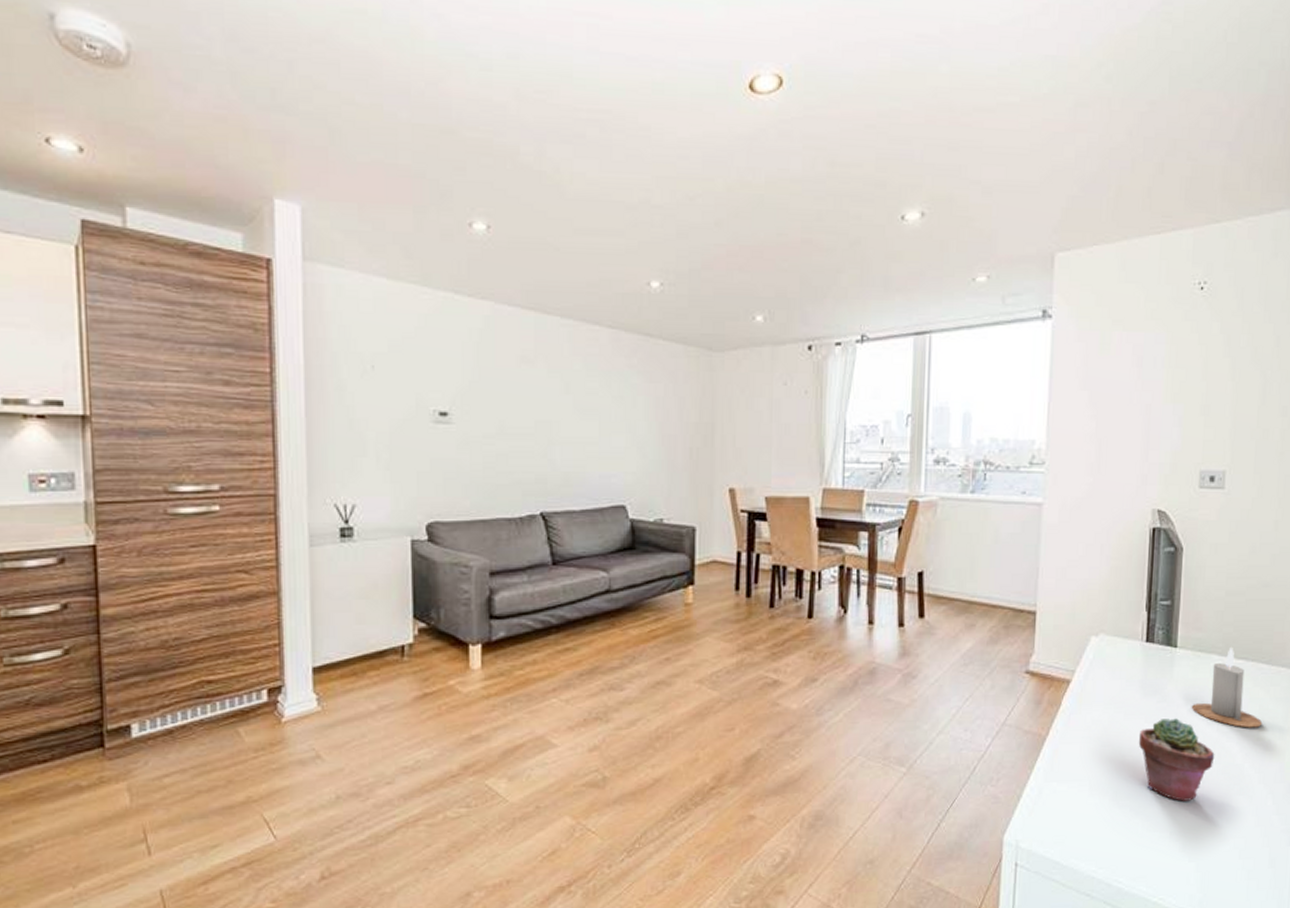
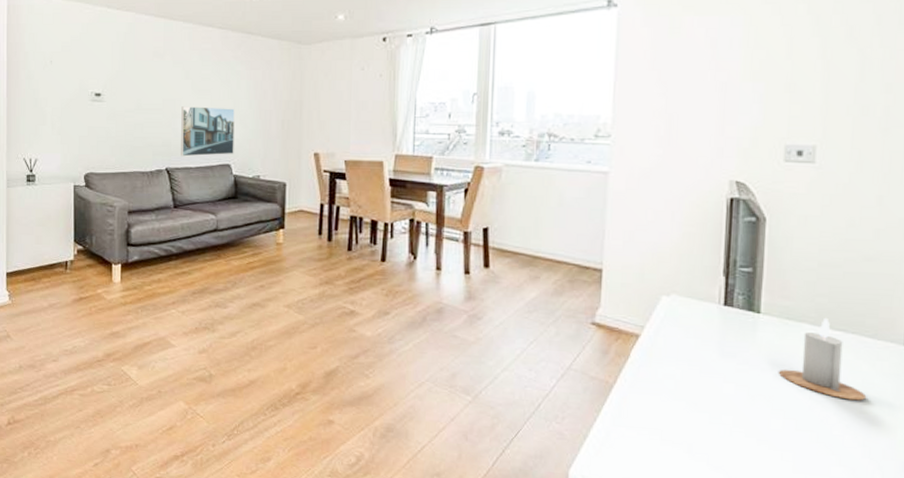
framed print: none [560,430,630,497] -> present [181,106,235,157]
potted succulent: present [1138,718,1215,801] -> none [716,380,808,464]

